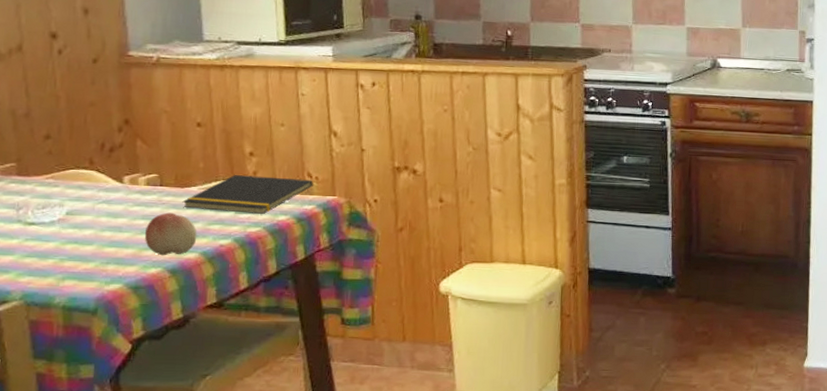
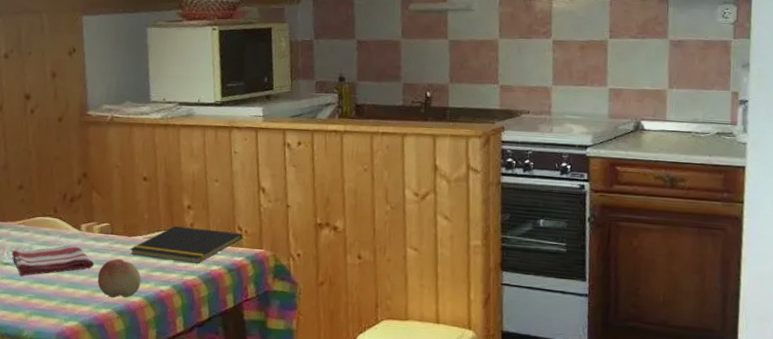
dish towel: none [37,200,140,237] -> present [11,245,94,276]

